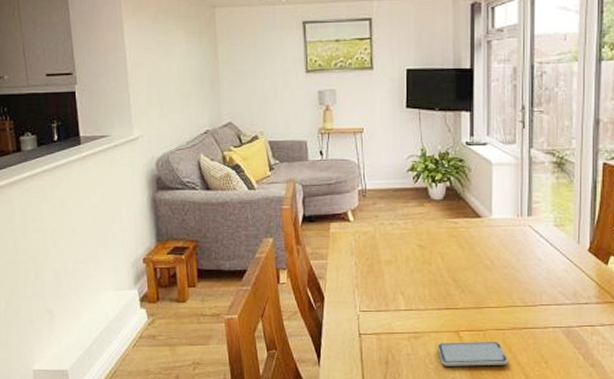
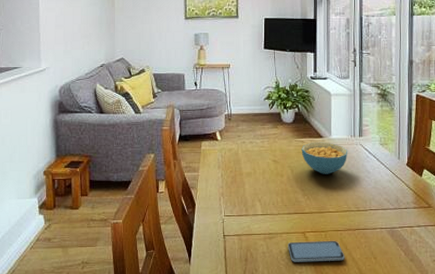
cereal bowl: none [454,223,514,262] -> present [301,142,348,174]

